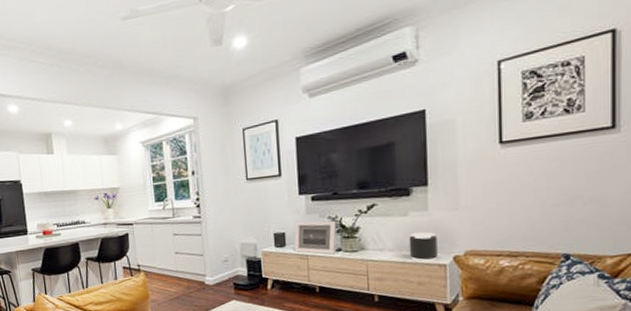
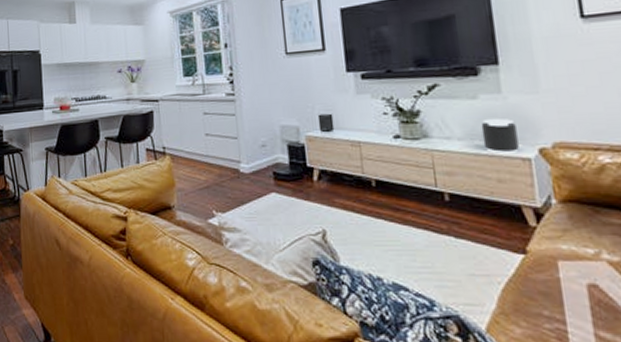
picture frame: present [294,220,336,255] -> none [343,101,394,142]

